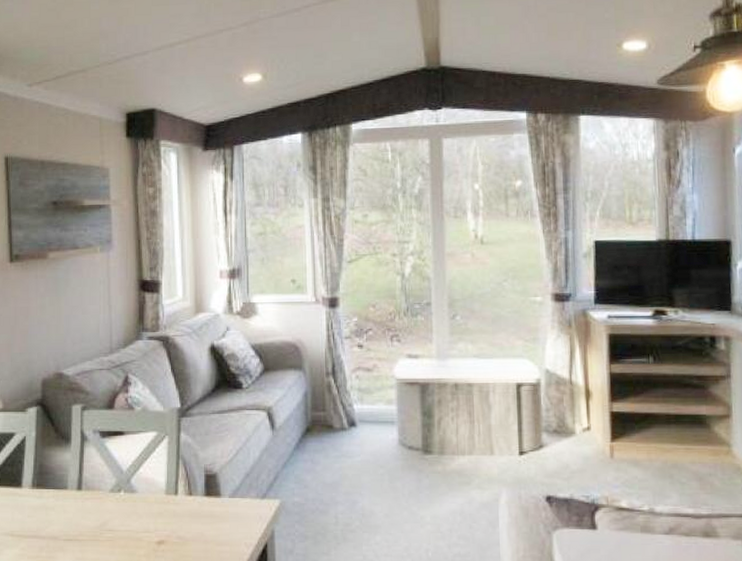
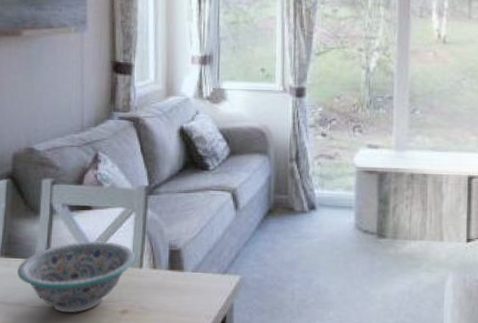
decorative bowl: none [50,468,171,546] -> present [17,241,136,313]

